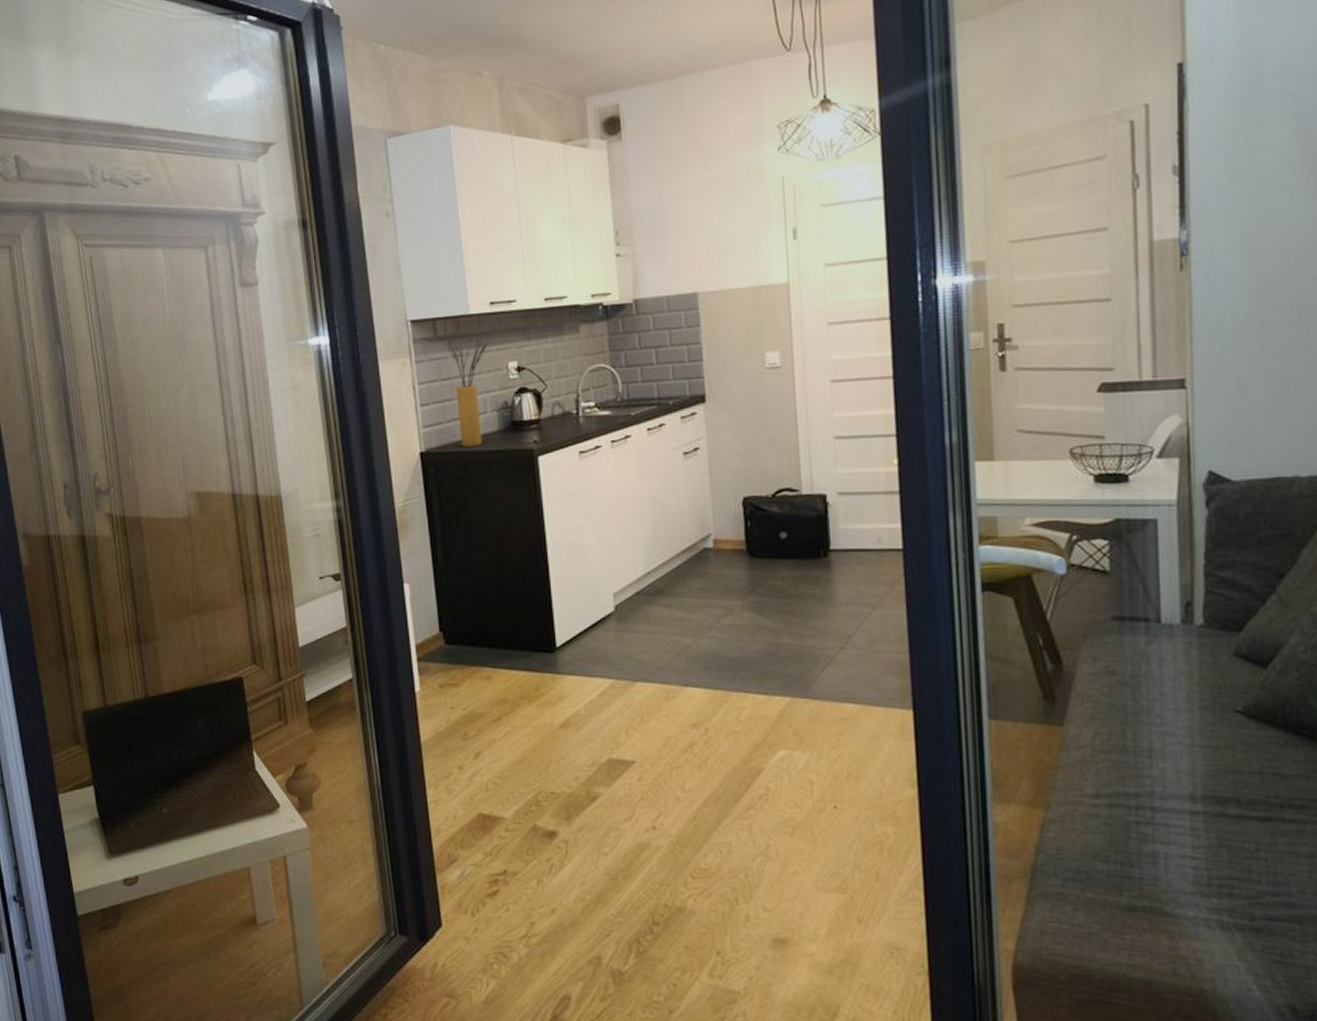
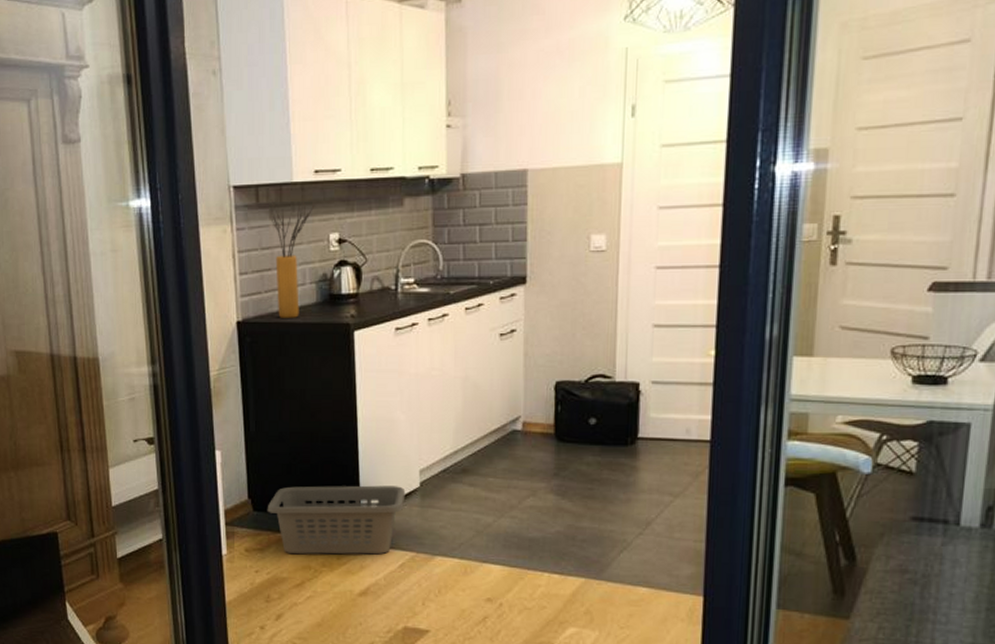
laundry basket: none [459,611,601,688] -> present [267,485,406,555]

